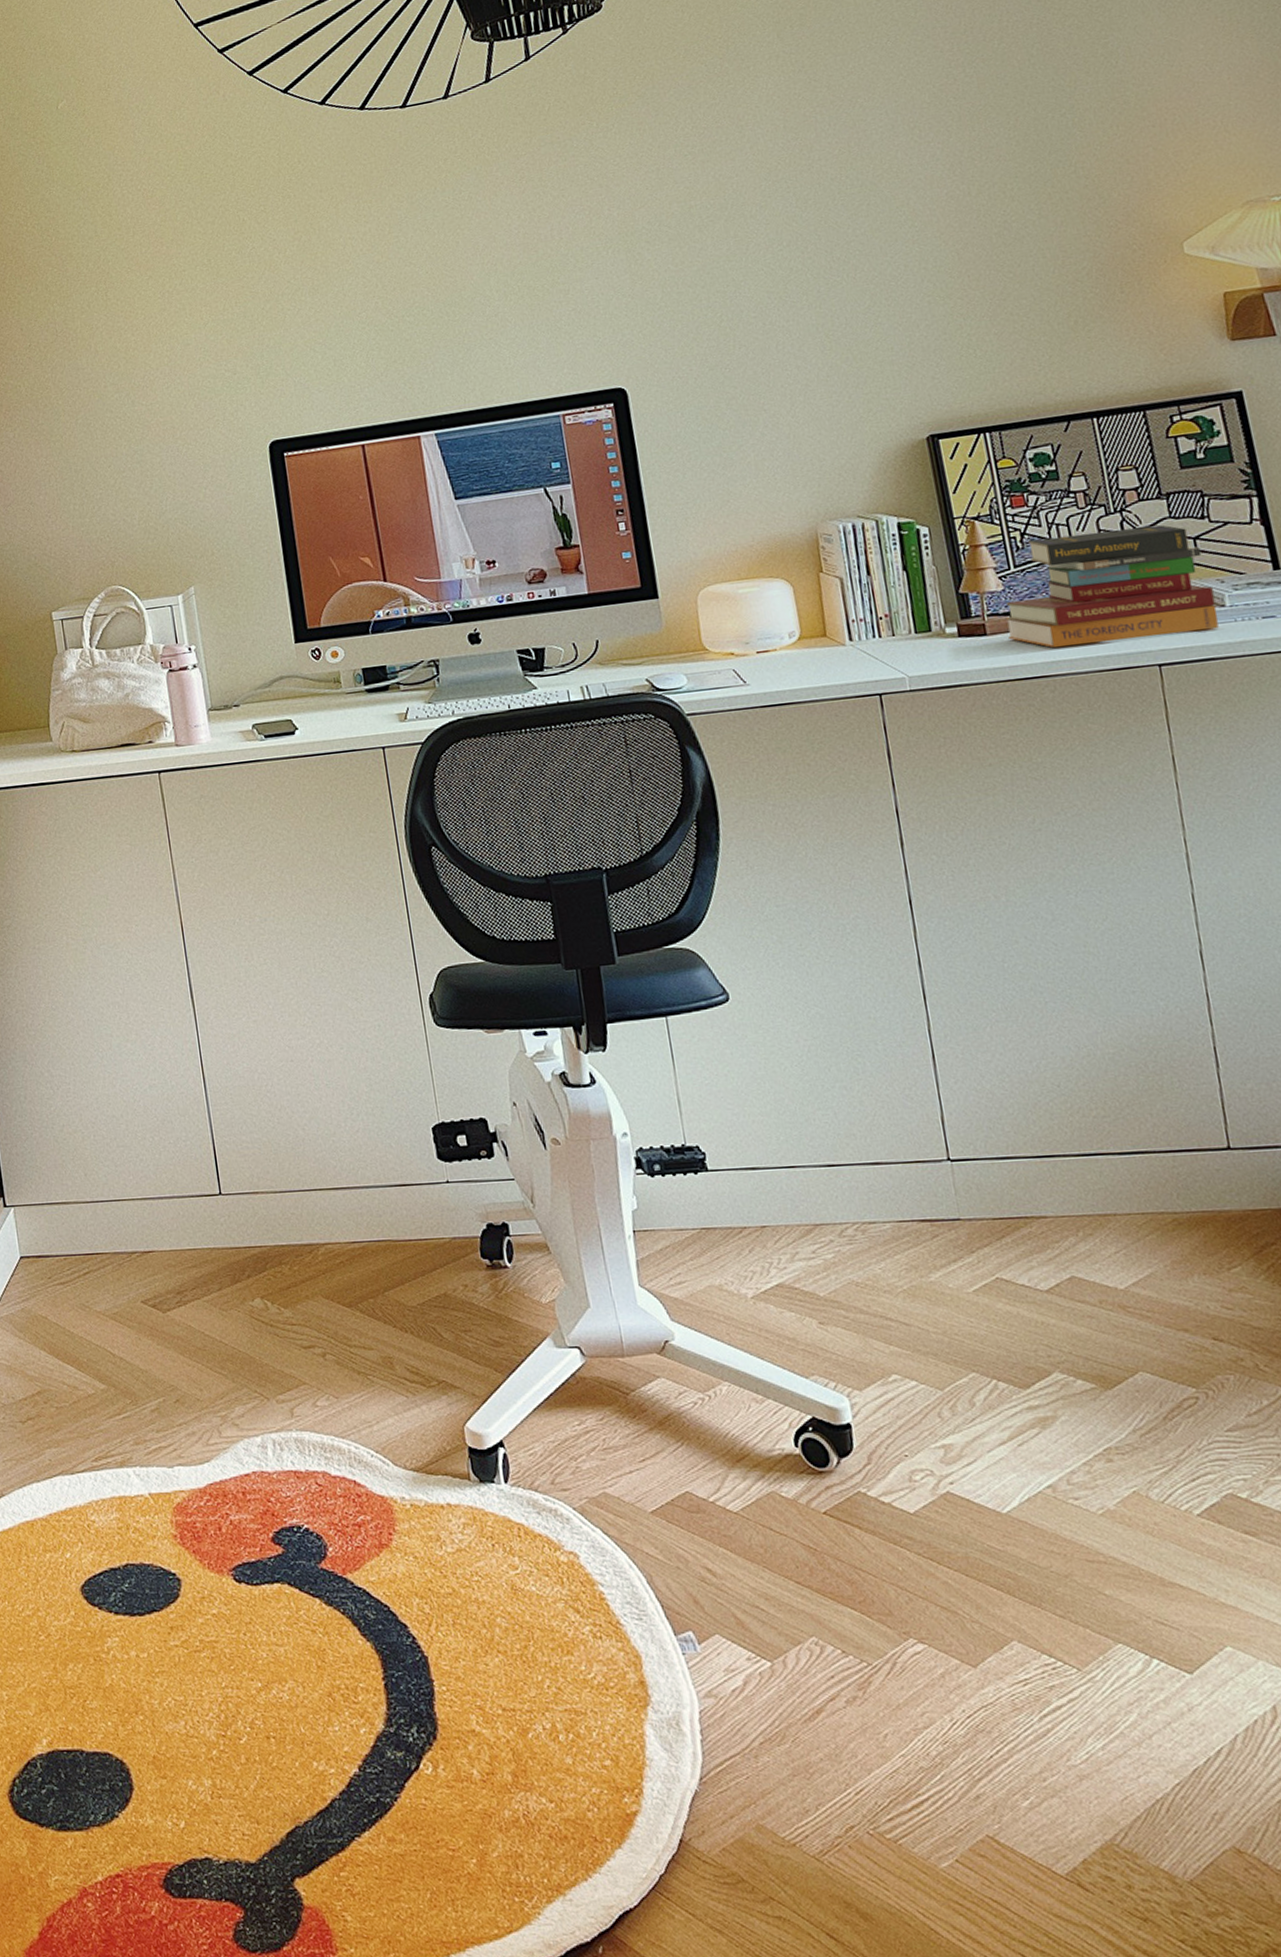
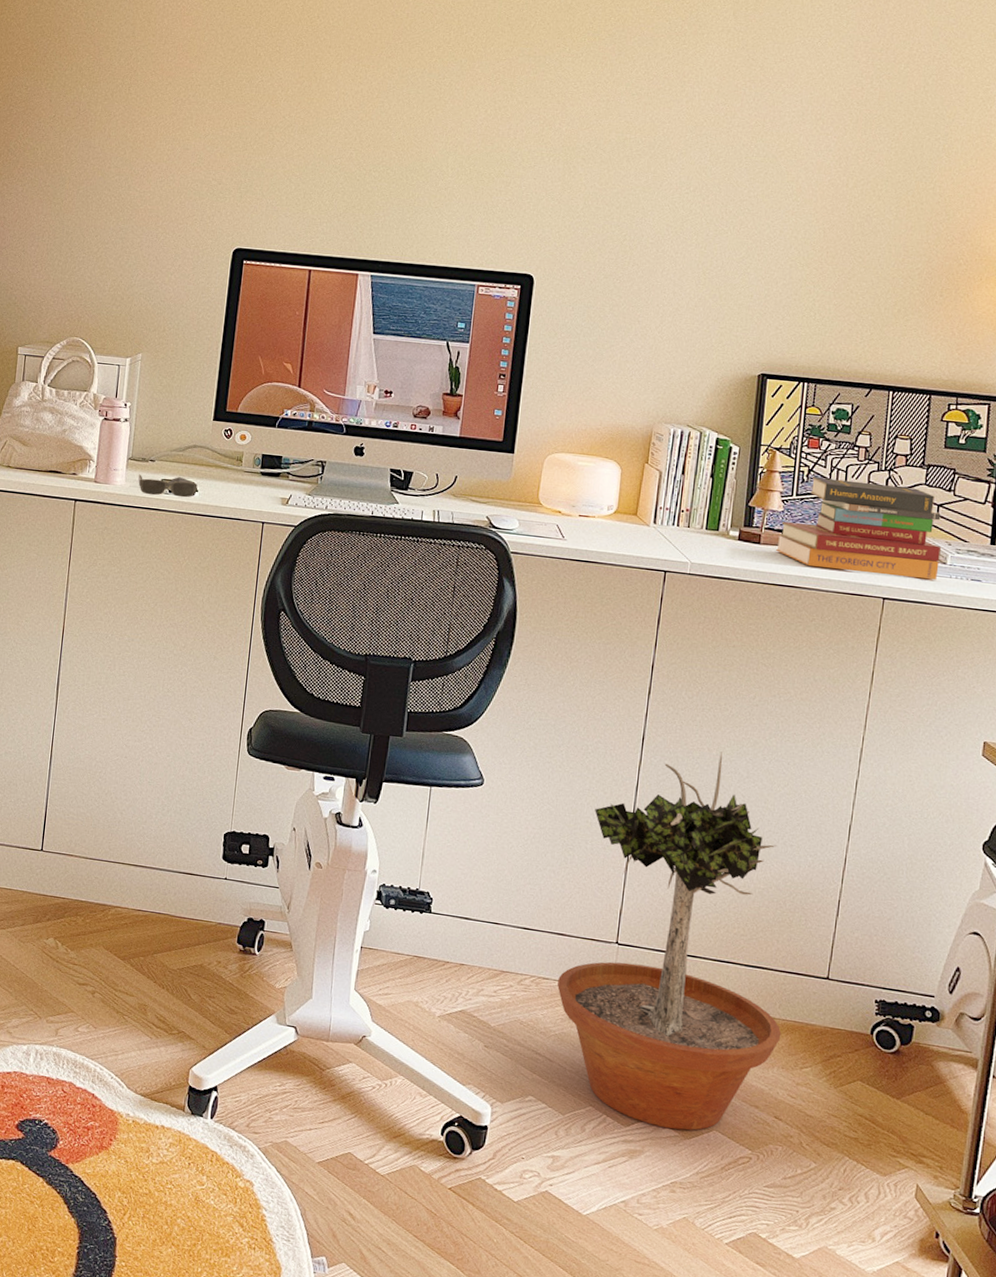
glasses: none [225,717,297,747] -> present [138,474,198,498]
potted tree: none [875,896,1191,1381] -> present [557,751,782,1131]

